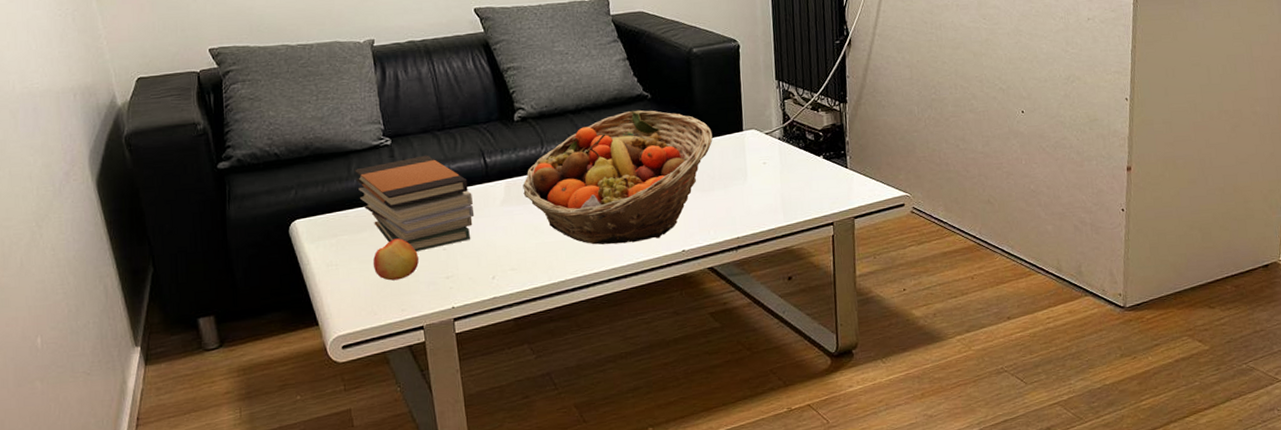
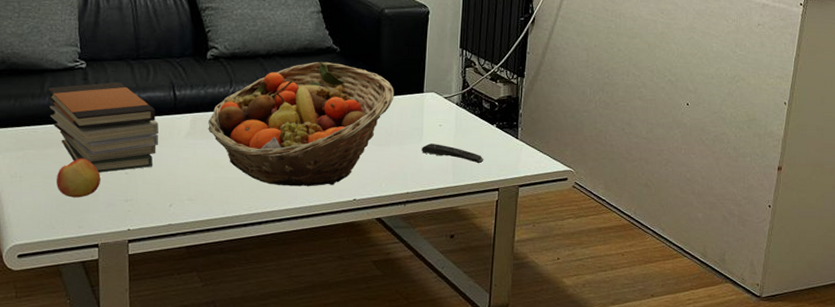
remote control: none [748,182,815,199] -> present [422,143,484,164]

